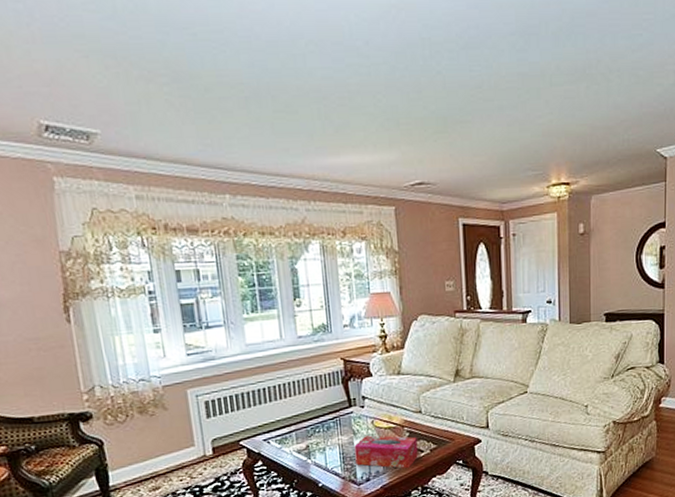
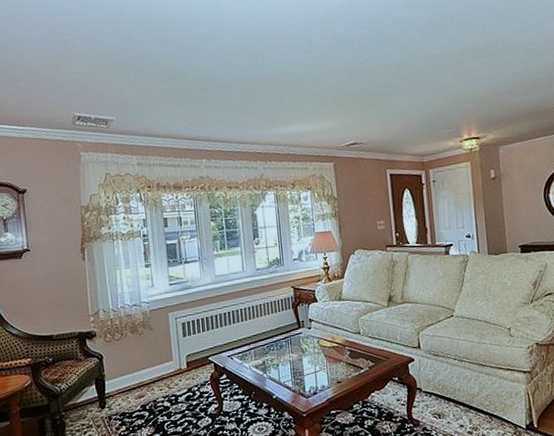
tissue box: present [354,435,418,469] -> none [303,353,359,384]

